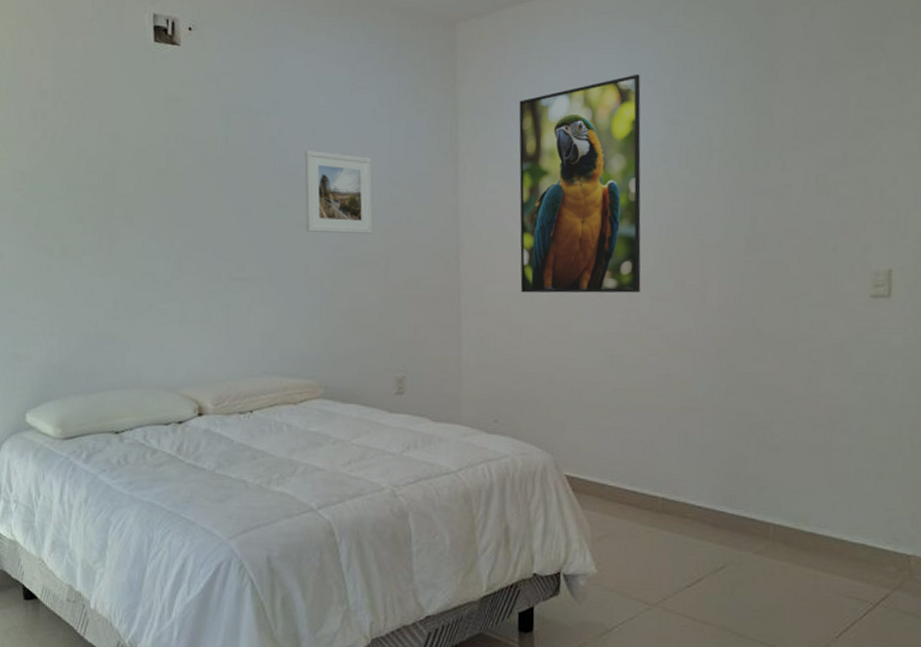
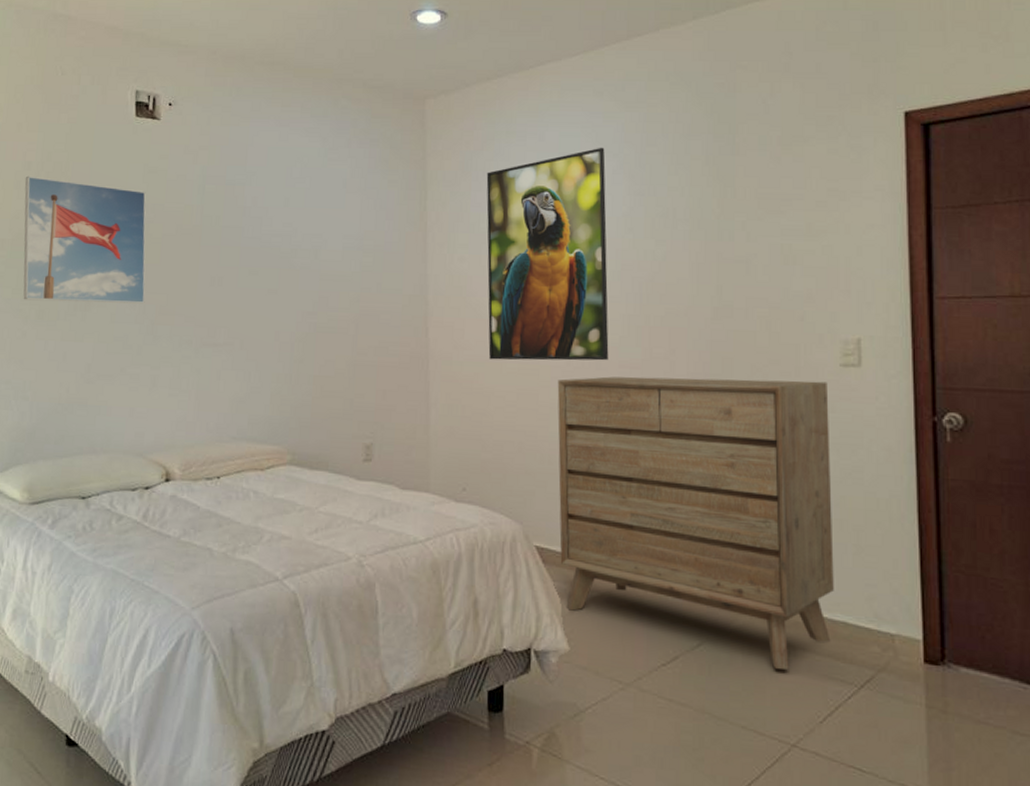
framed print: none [41,105,171,238] -> present [23,176,146,304]
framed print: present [304,151,373,234] -> none [277,220,343,301]
dresser: none [588,309,858,589] -> present [557,376,834,670]

